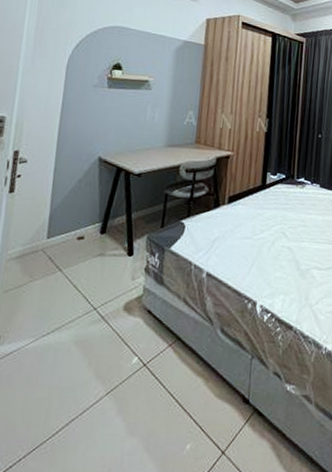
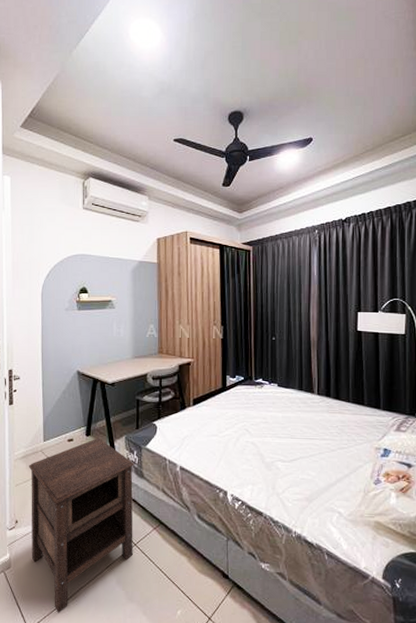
nightstand: none [12,235,154,454] -> present [28,437,134,613]

